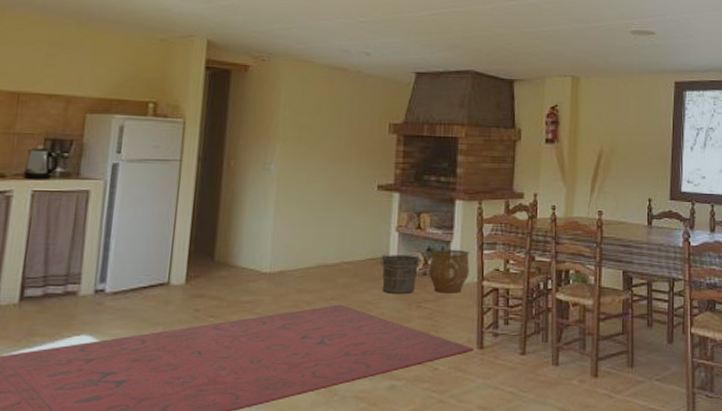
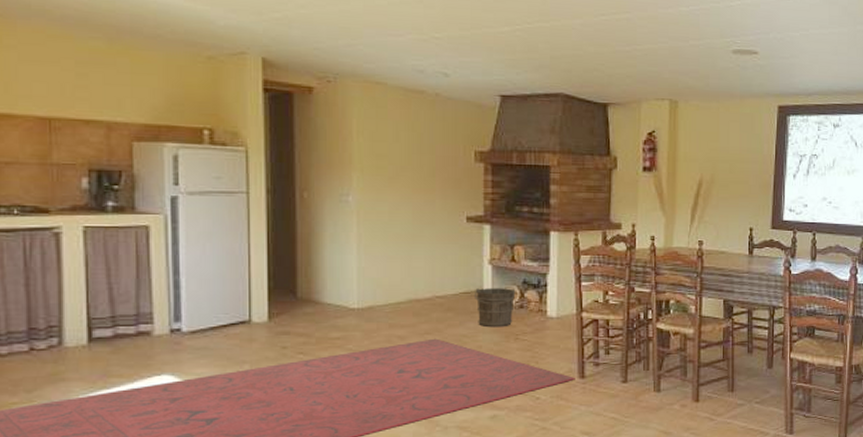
kettle: present [24,147,60,180] -> none [71,179,110,215]
basket: present [429,249,470,293] -> none [526,281,567,326]

